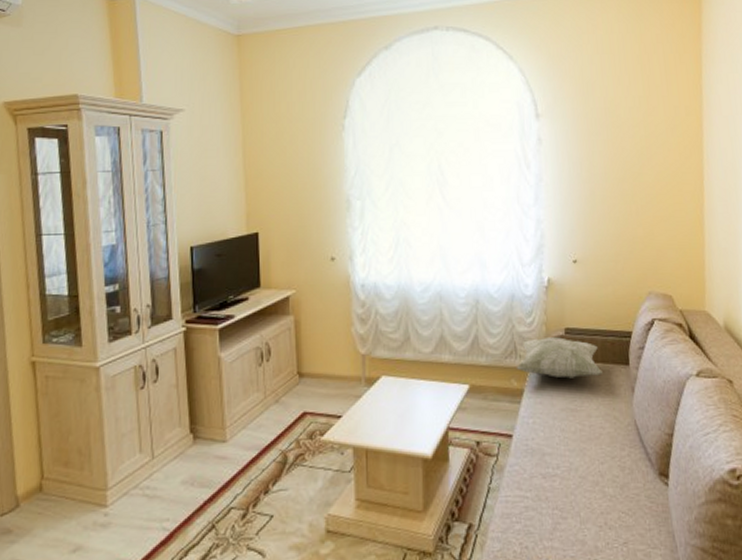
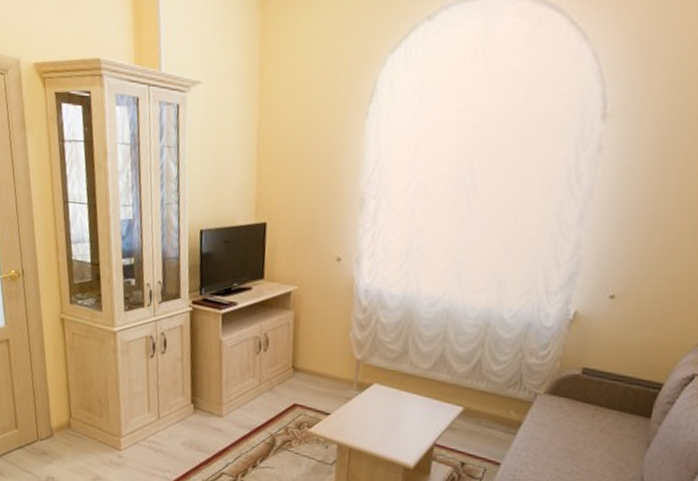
decorative pillow: present [516,337,603,378] -> none [517,373,617,423]

